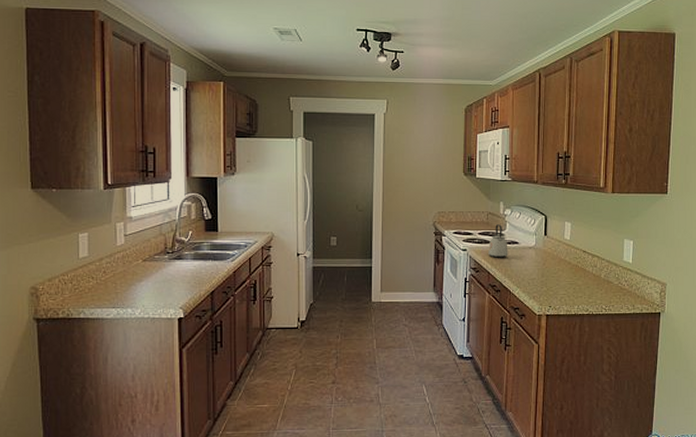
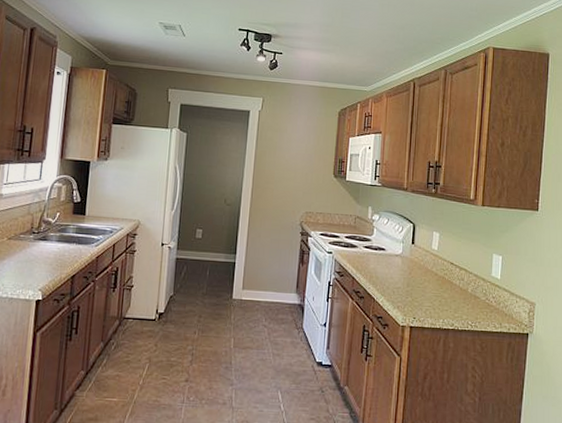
kettle: present [488,224,508,258] -> none [354,229,375,264]

